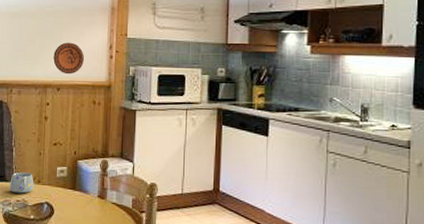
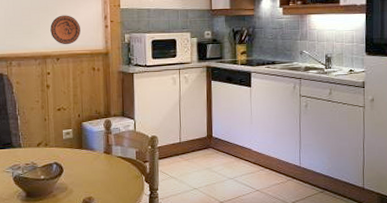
mug: present [10,172,34,194] -> none [17,137,42,158]

